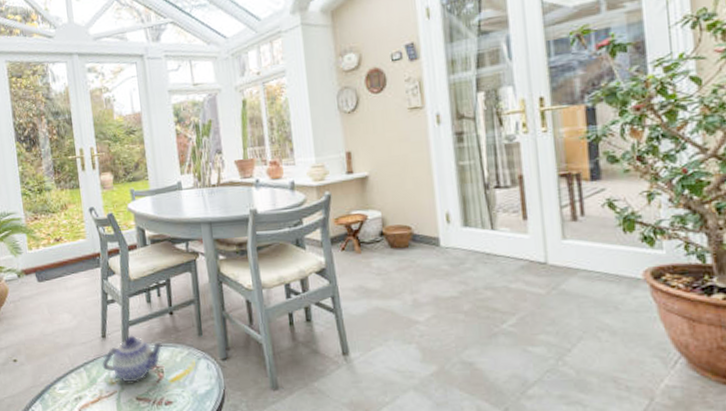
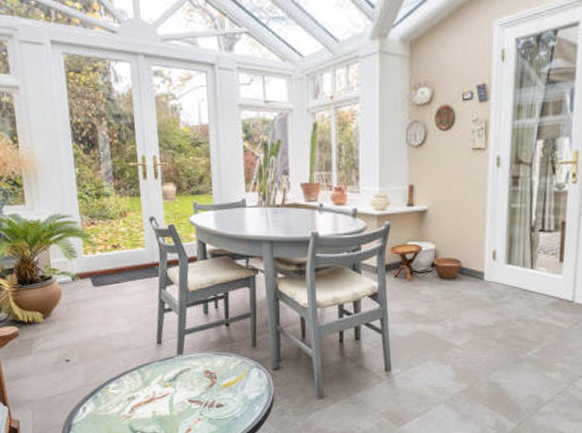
teapot: present [102,335,165,383] -> none [156,343,219,386]

